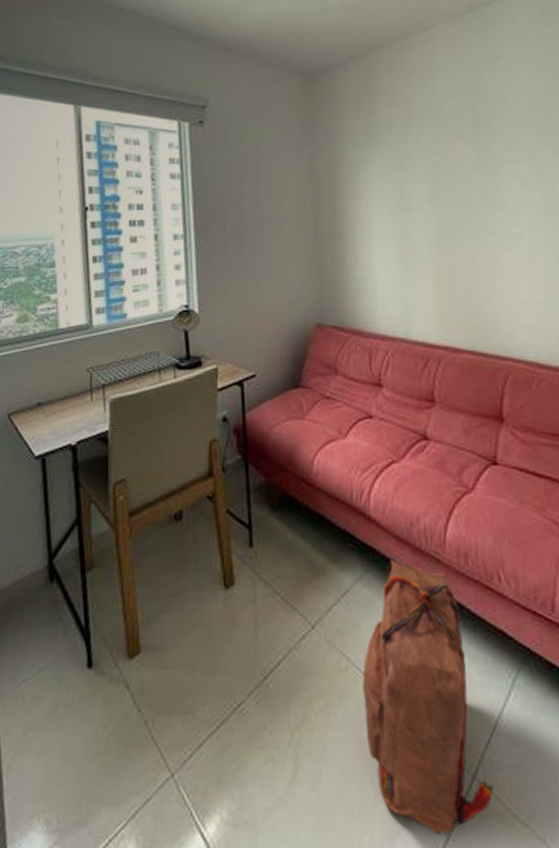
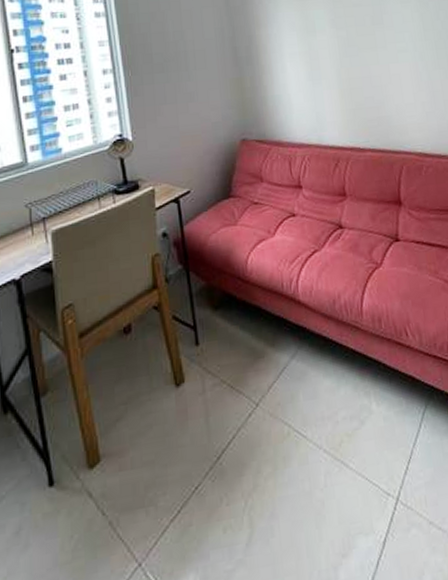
backpack: present [362,559,494,835] -> none [302,334,414,554]

